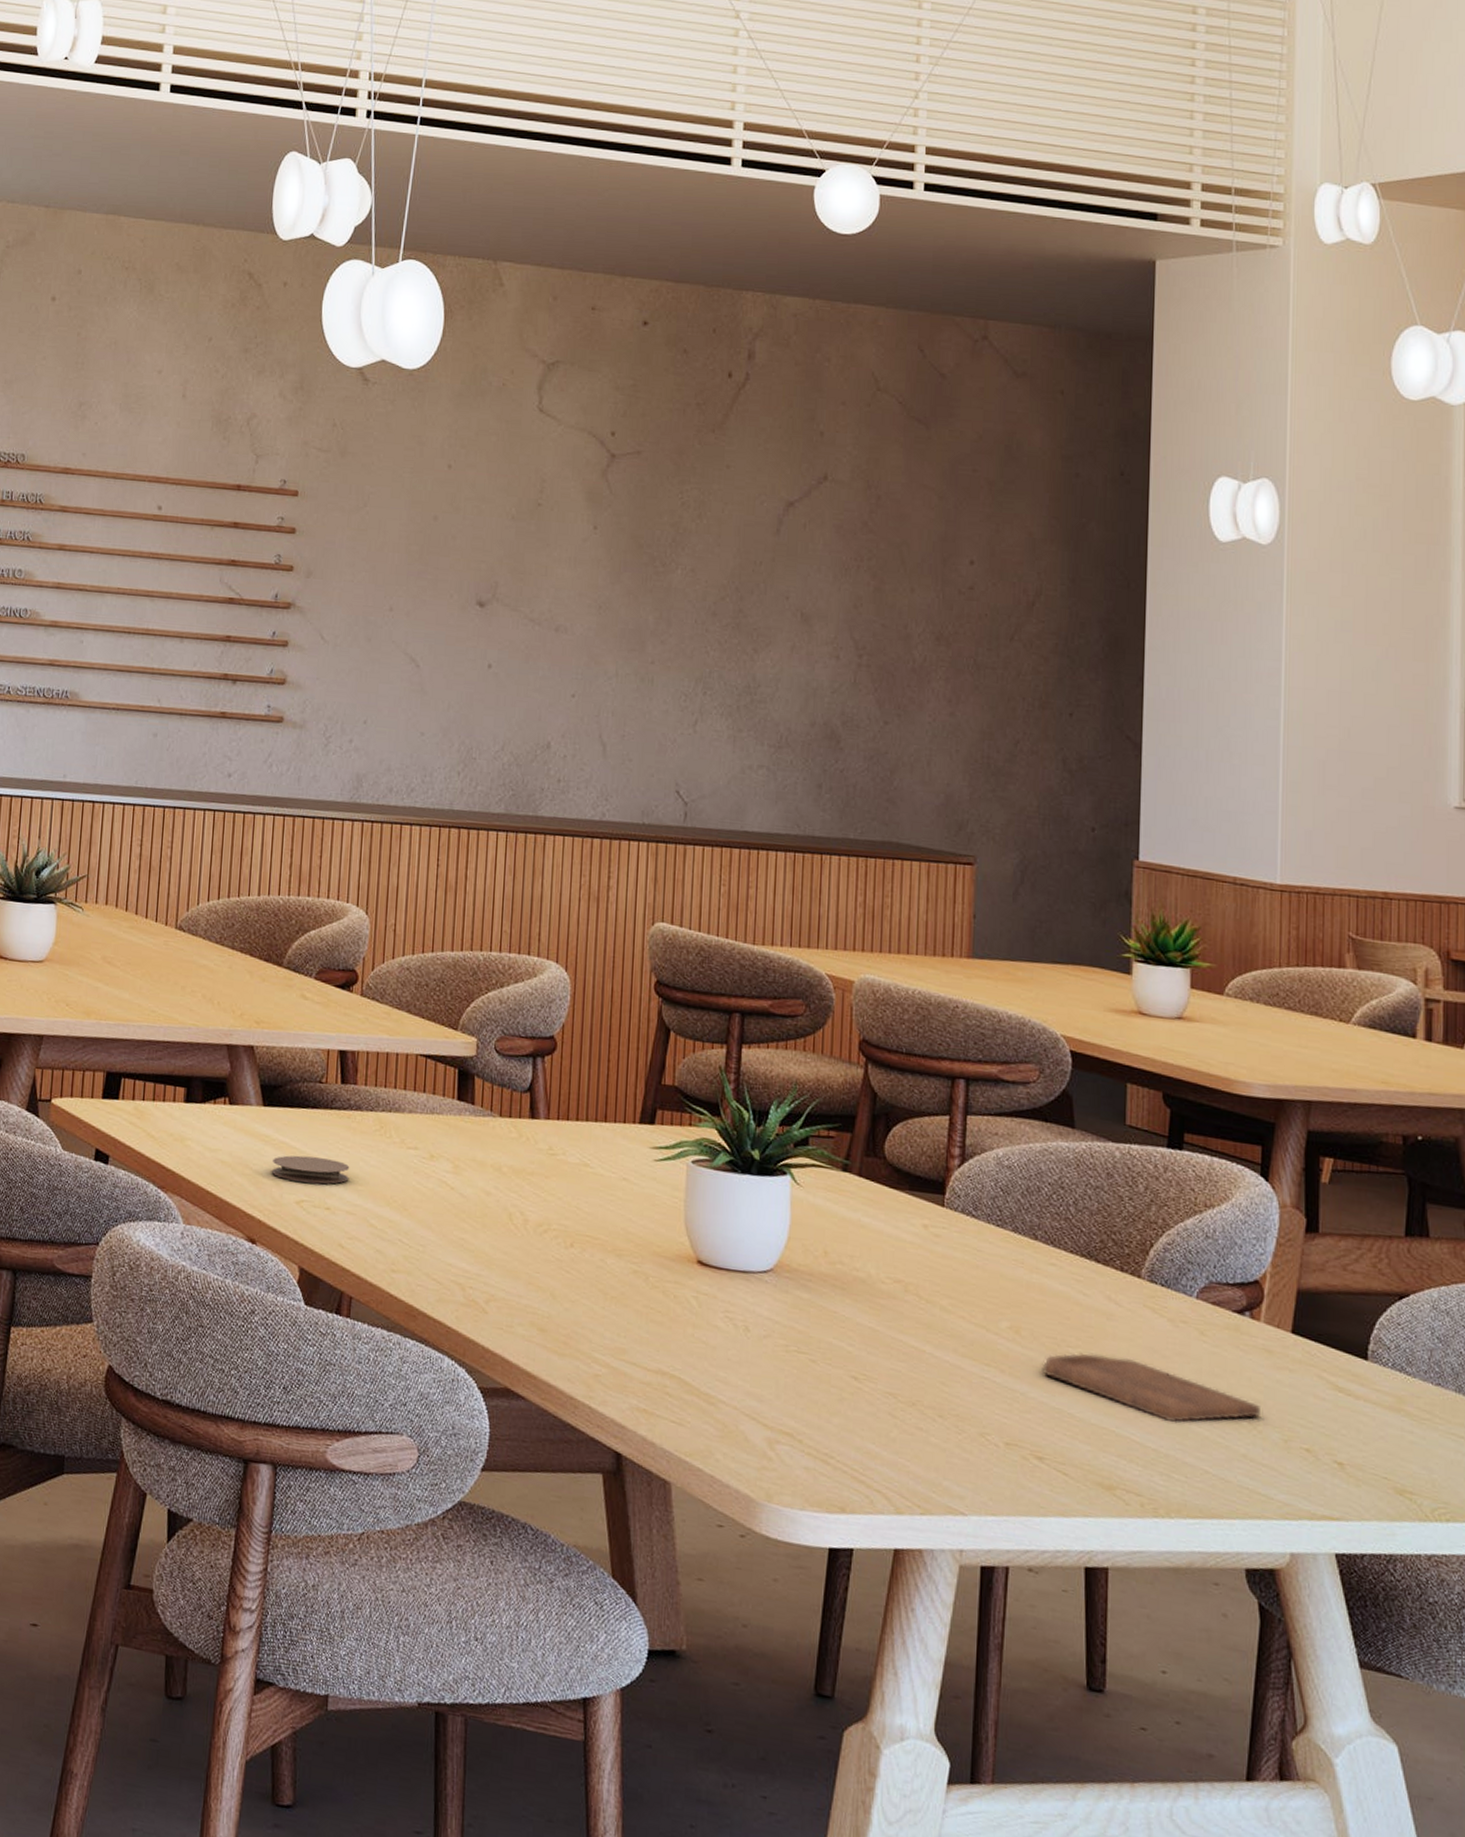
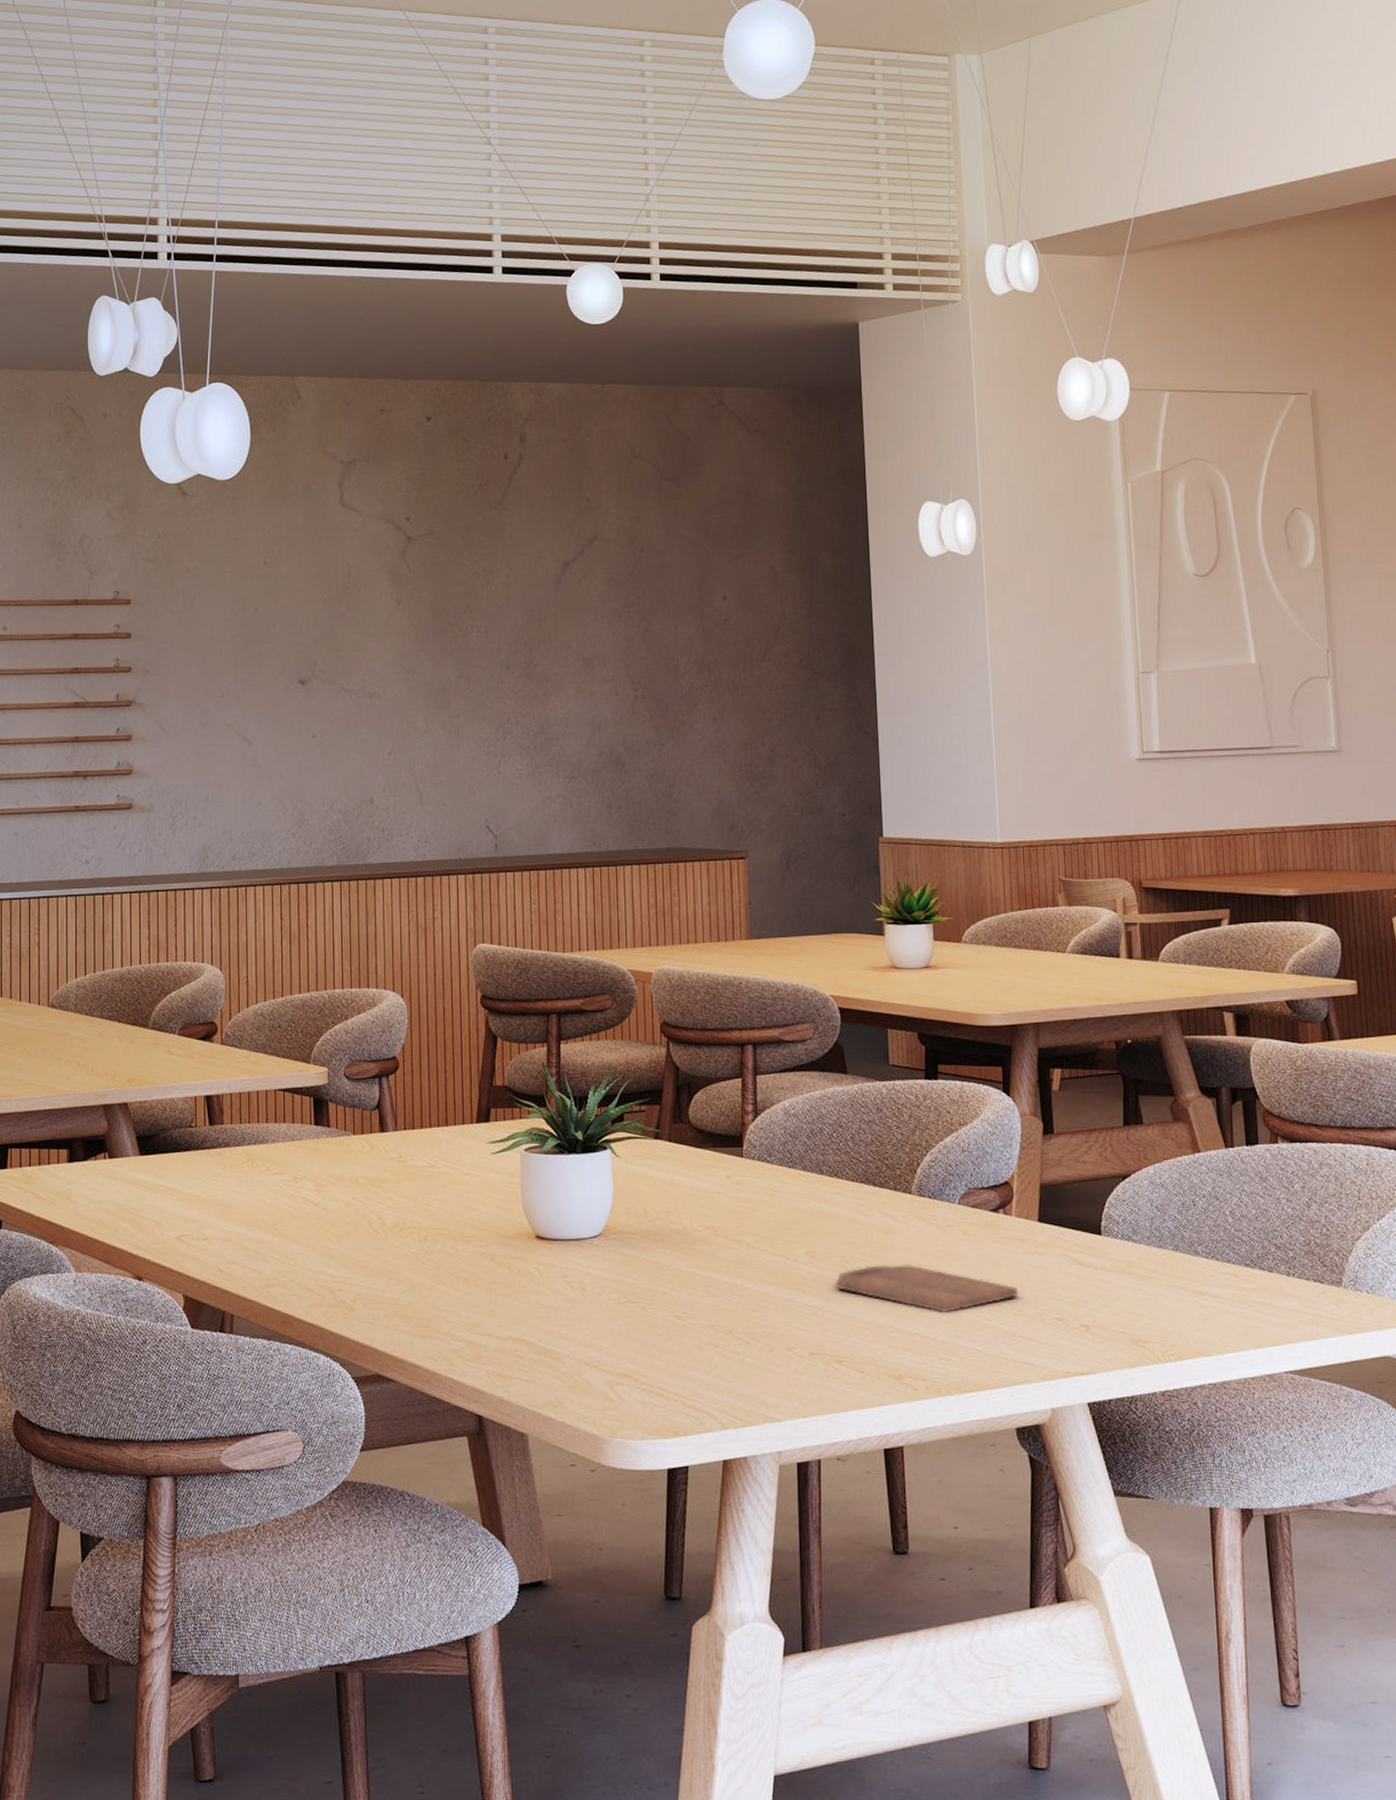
coaster: present [271,1155,350,1184] -> none [151,1194,223,1218]

